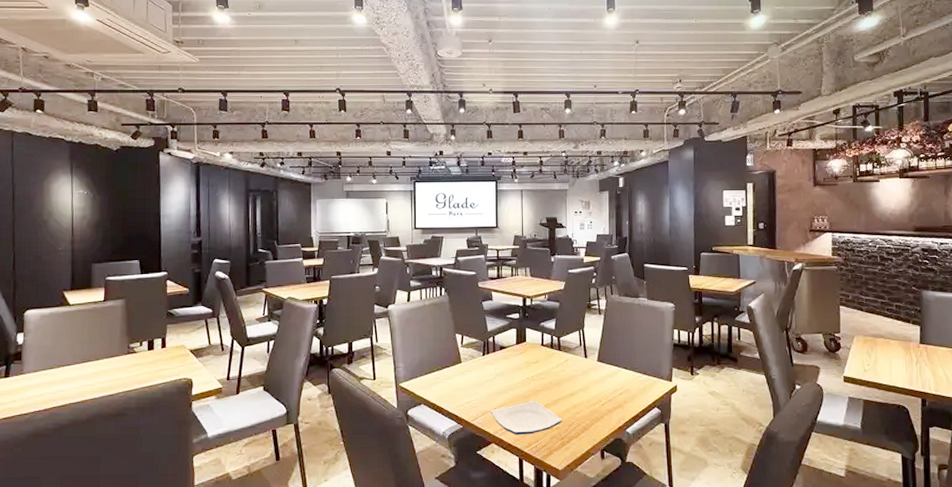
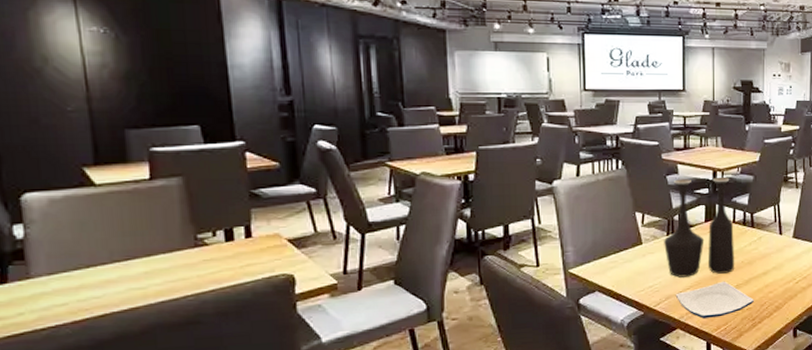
vase: none [480,303,544,395] -> present [664,176,735,278]

